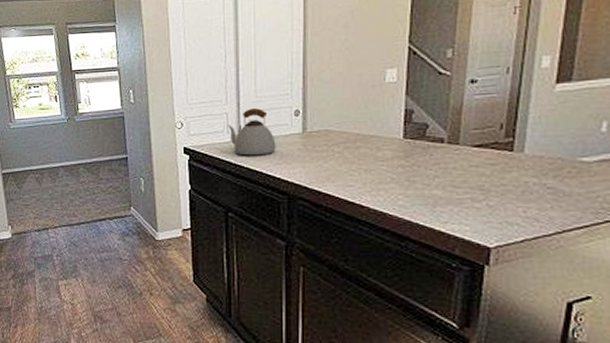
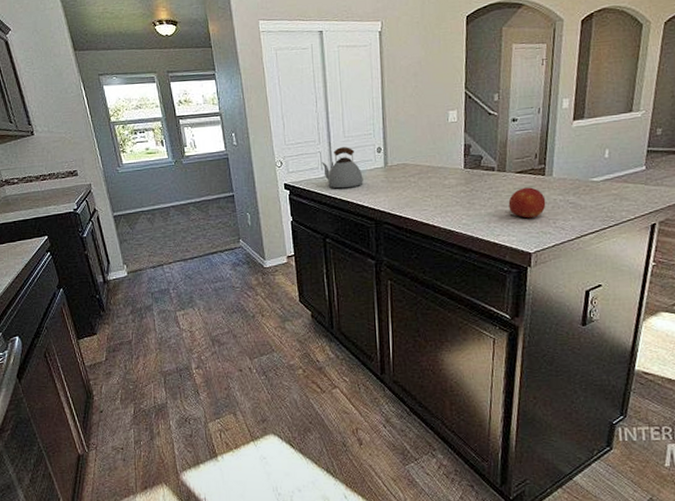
fruit: none [461,165,514,204] -> present [508,187,546,219]

